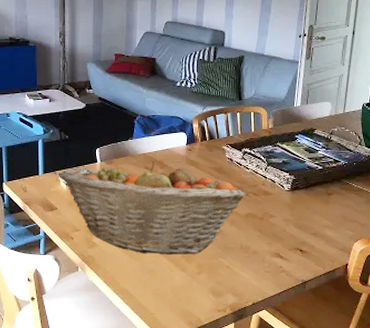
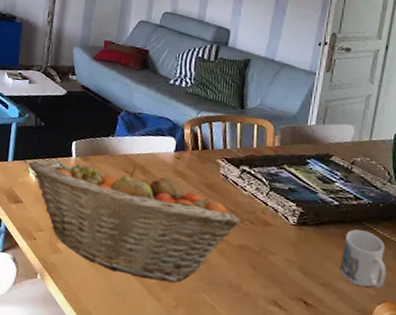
mug: none [325,186,361,231] -> present [340,229,387,289]

